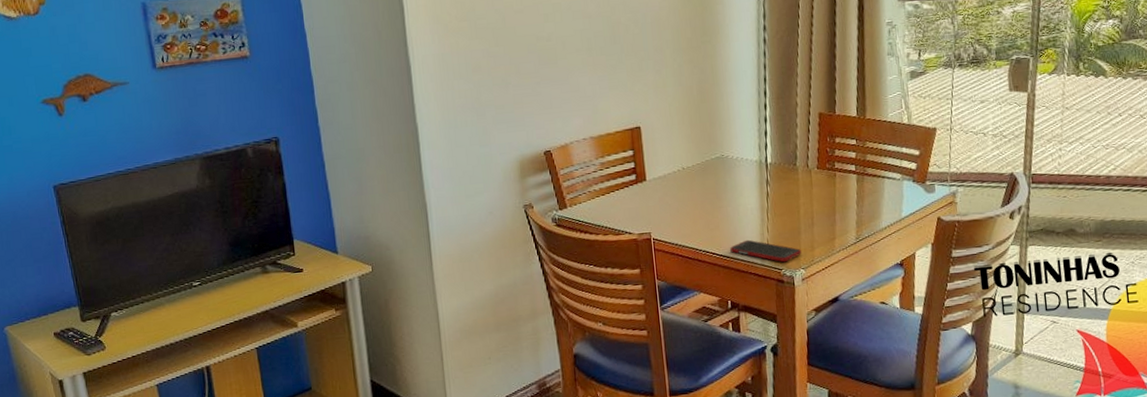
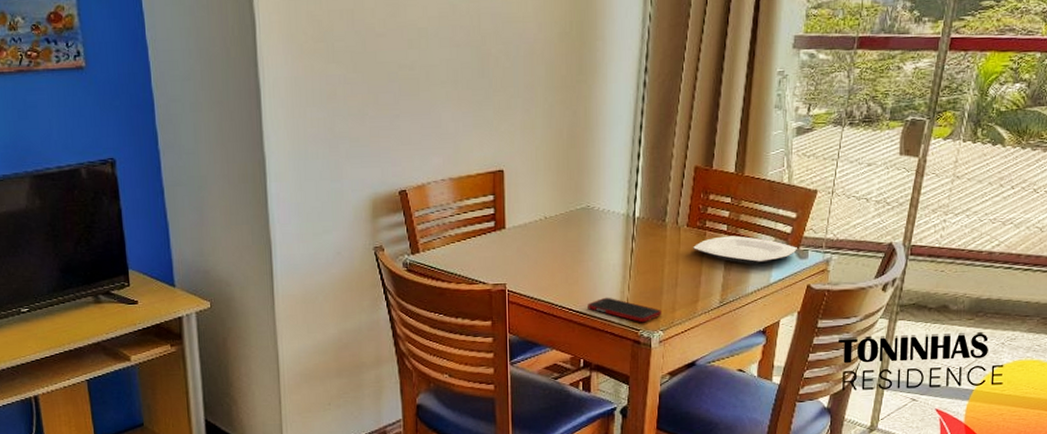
plate: none [824,174,924,201] -> present [692,236,797,264]

